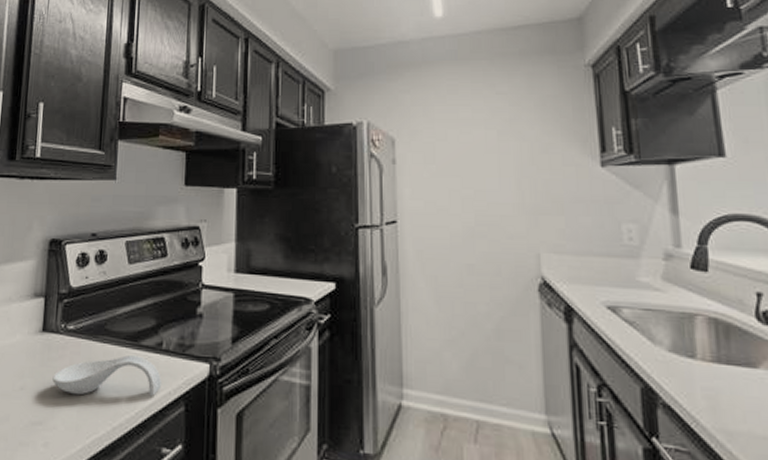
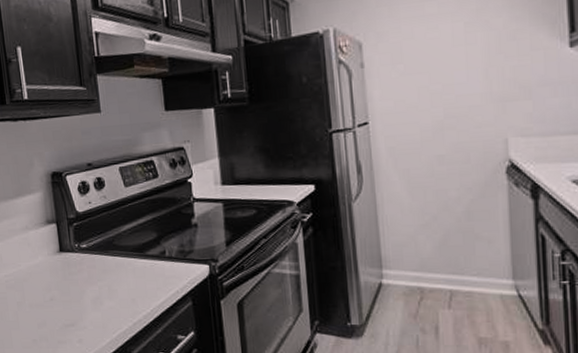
spoon rest: present [52,355,161,397] -> none [76,264,169,301]

